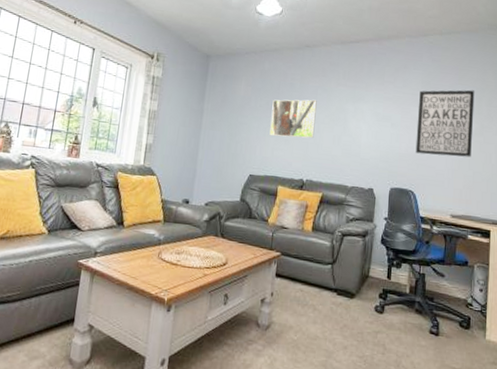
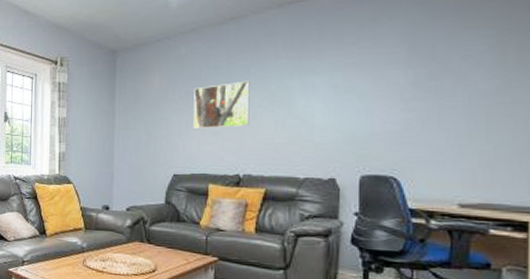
wall art: present [415,90,475,158] -> none [396,33,493,129]

